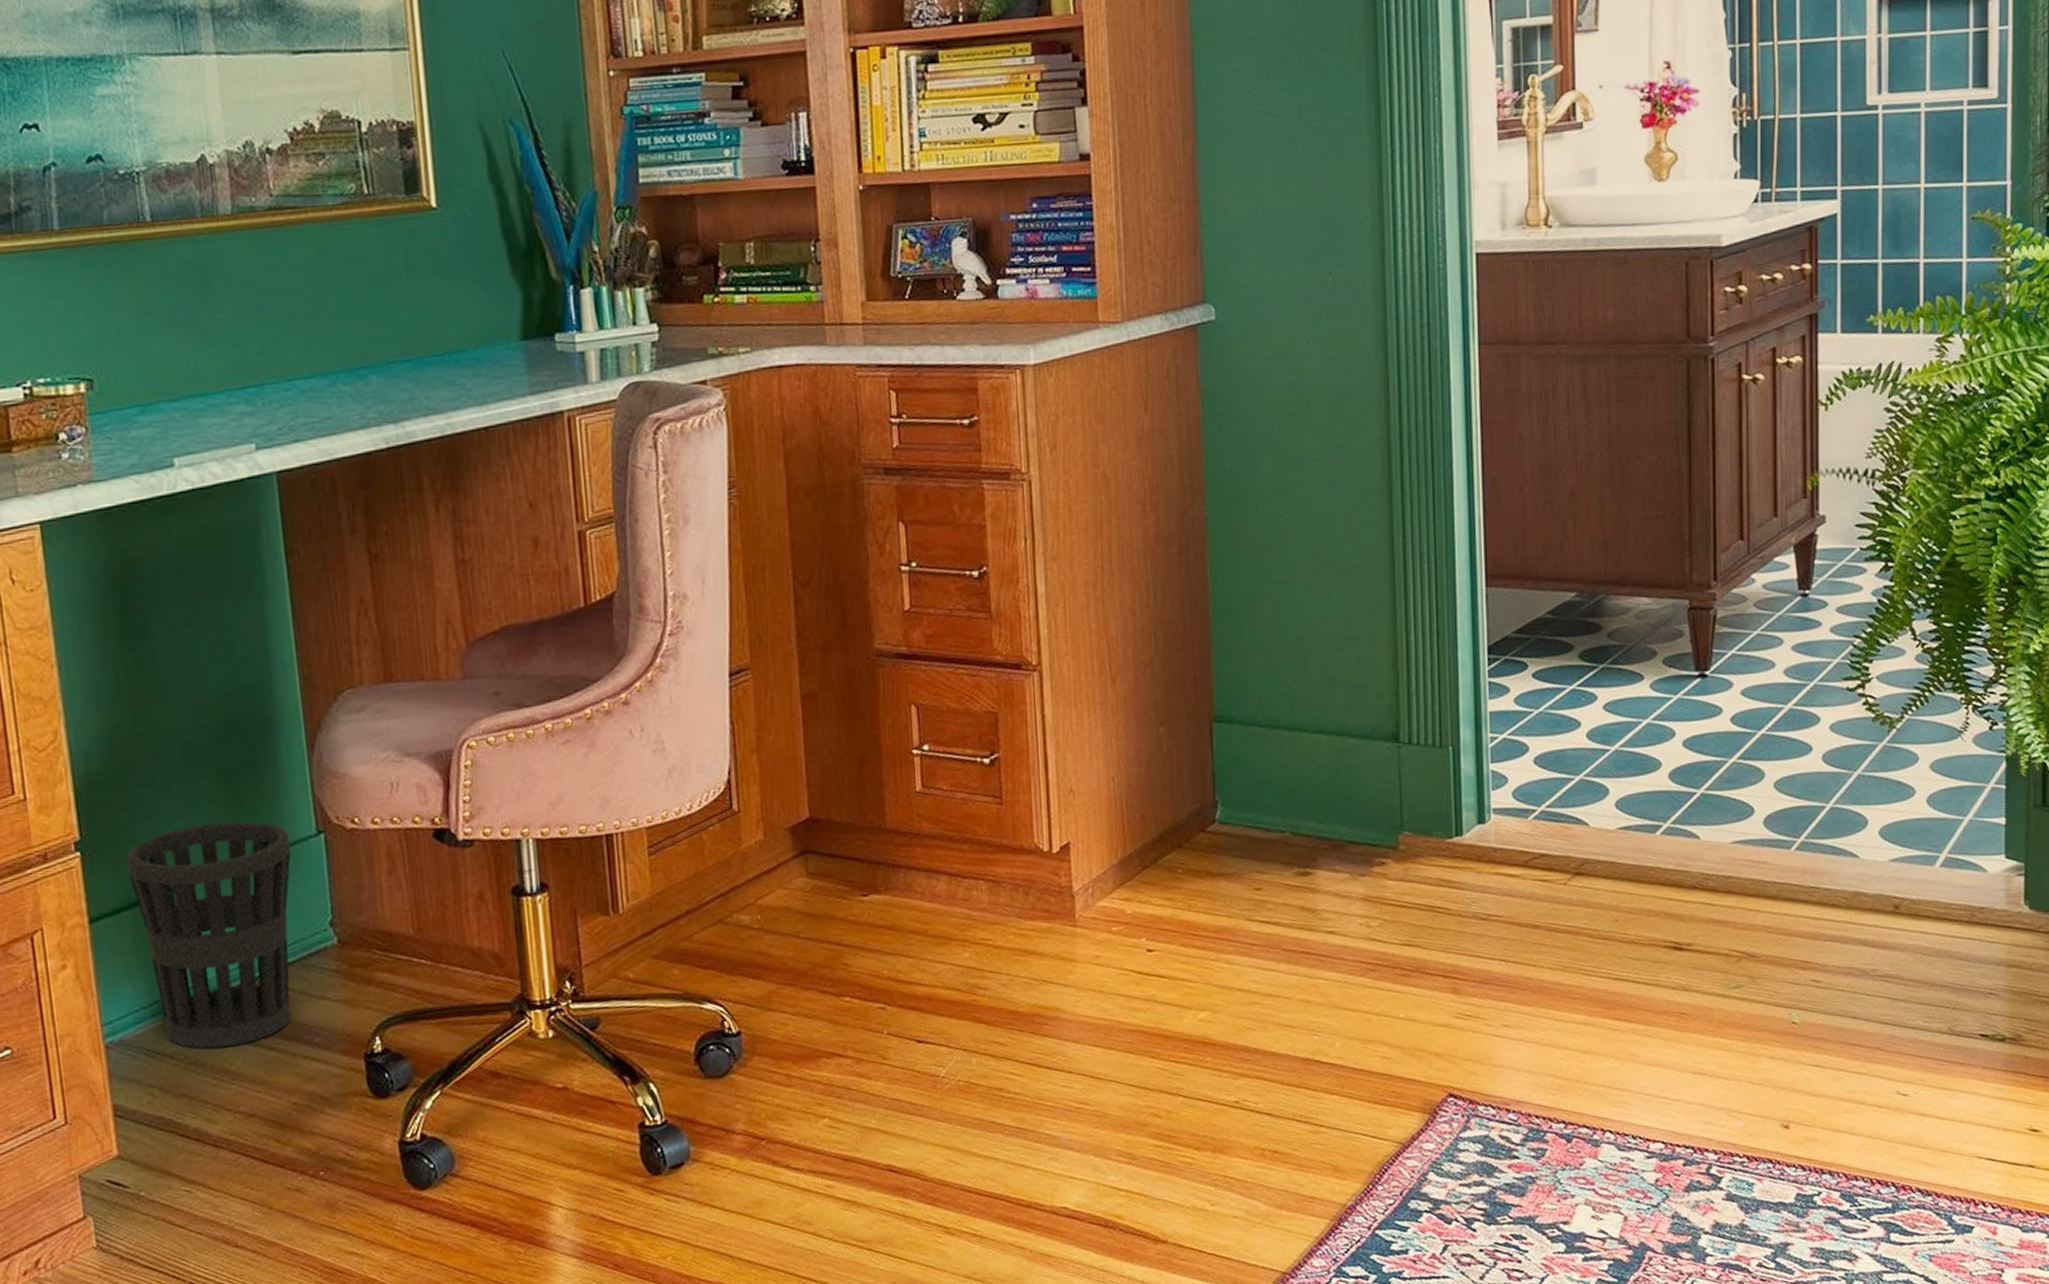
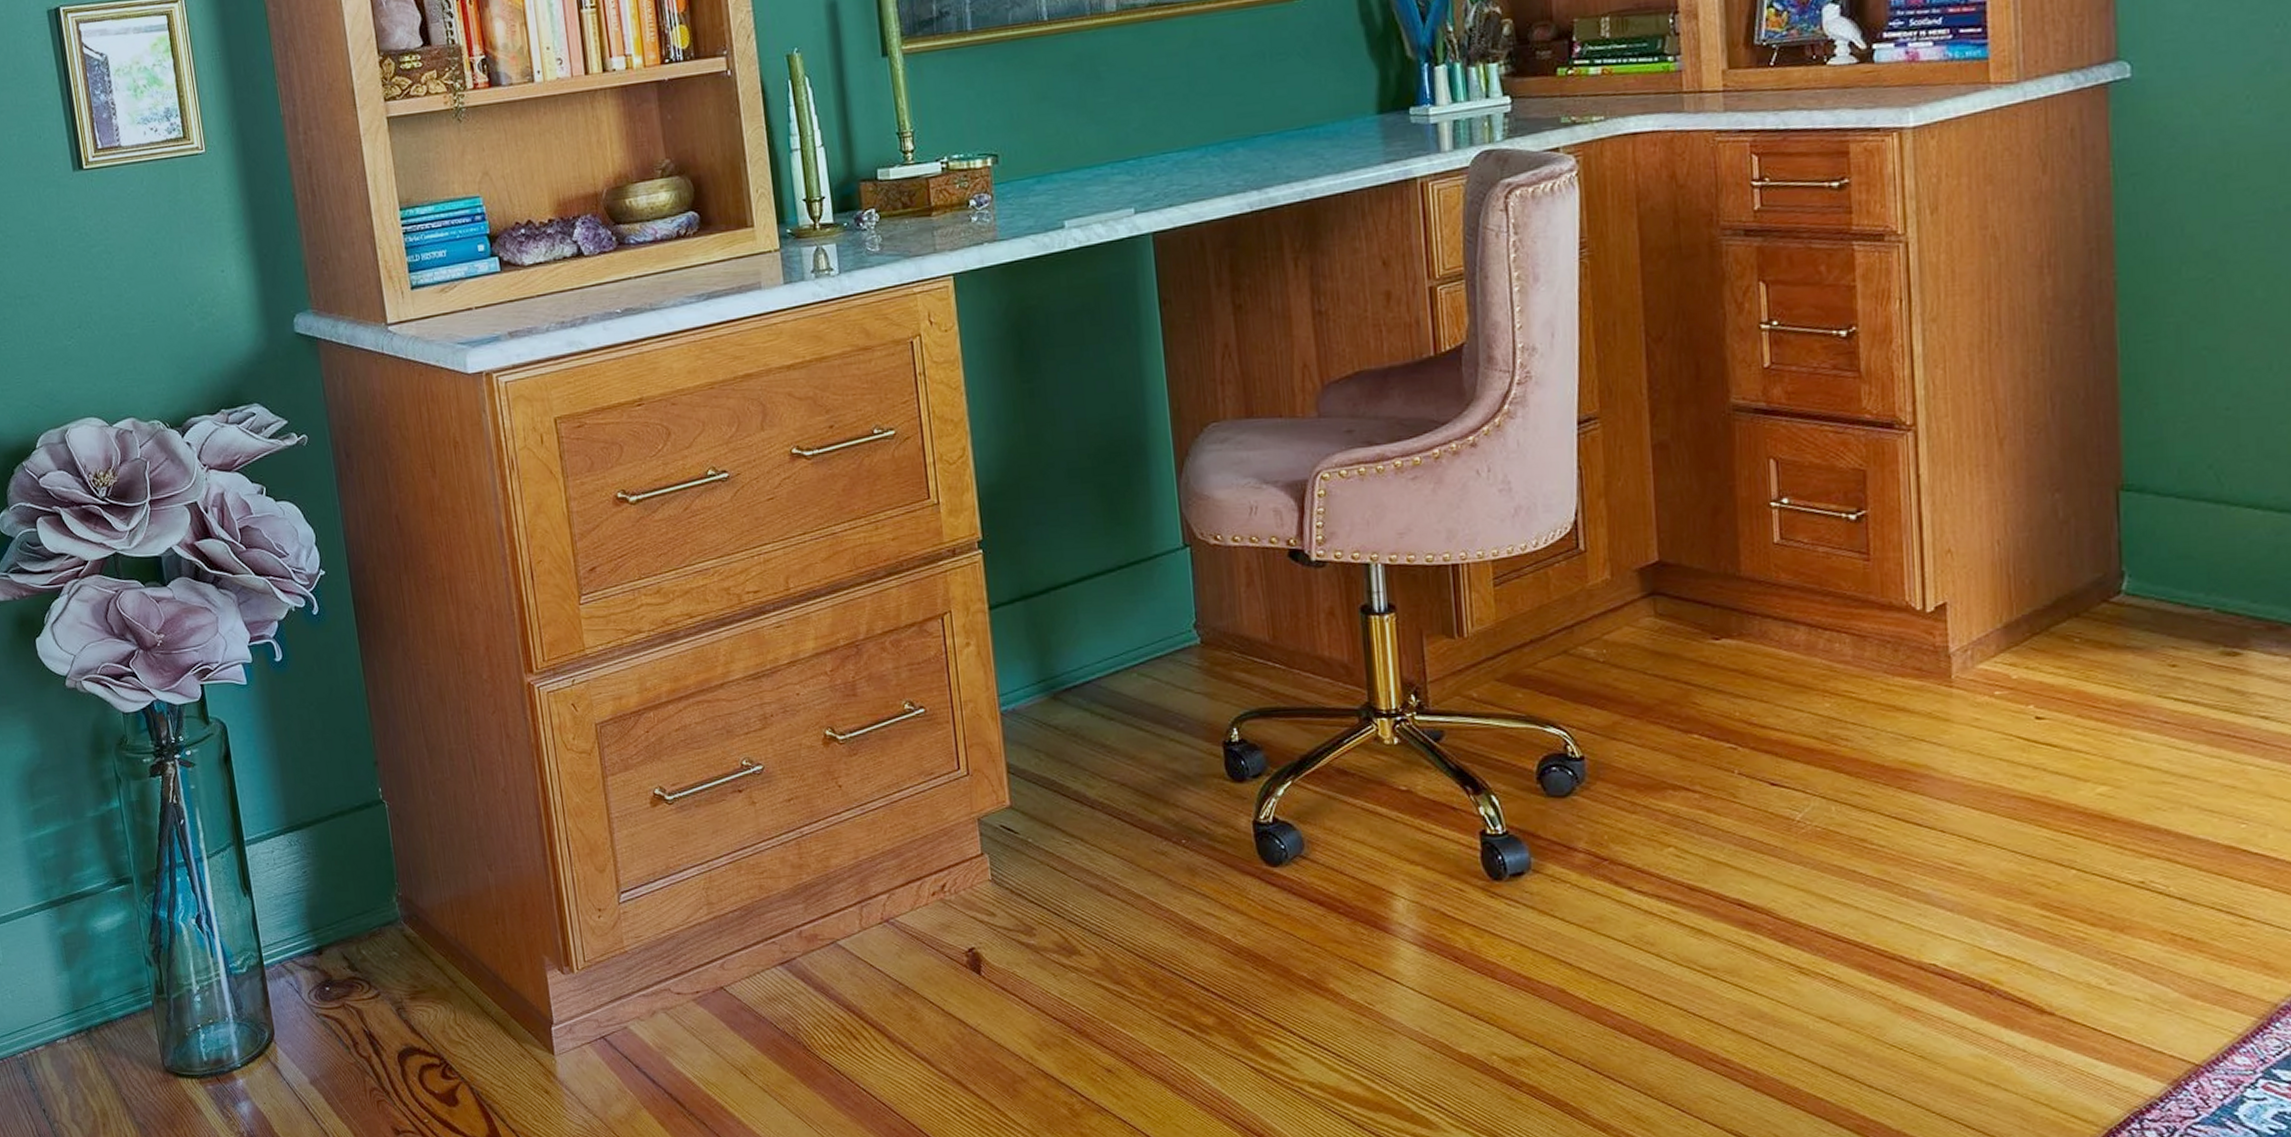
wastebasket: present [127,821,291,1049] -> none [1021,532,1161,724]

